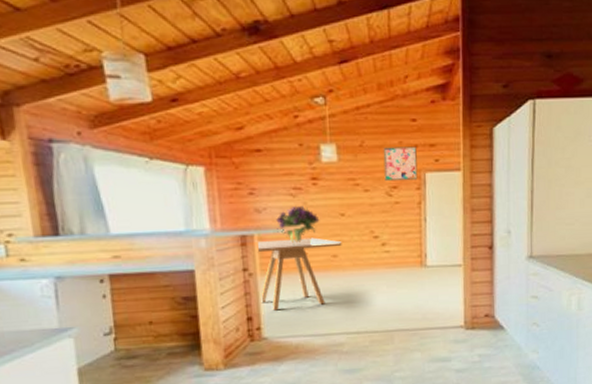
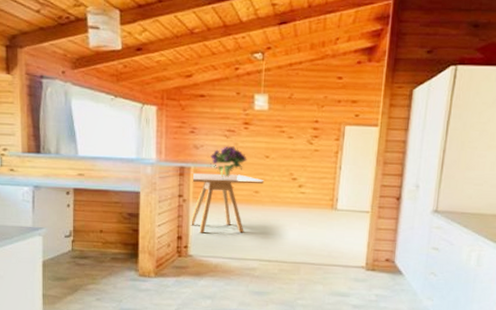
wall art: present [383,146,418,182] -> none [307,100,340,132]

